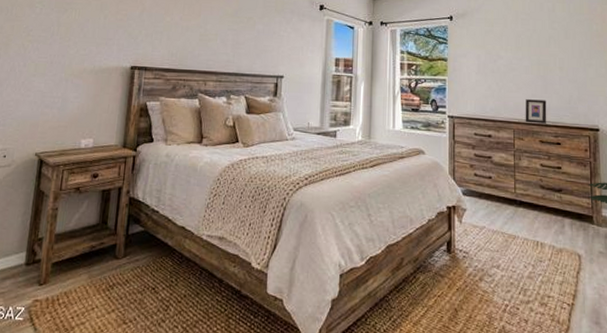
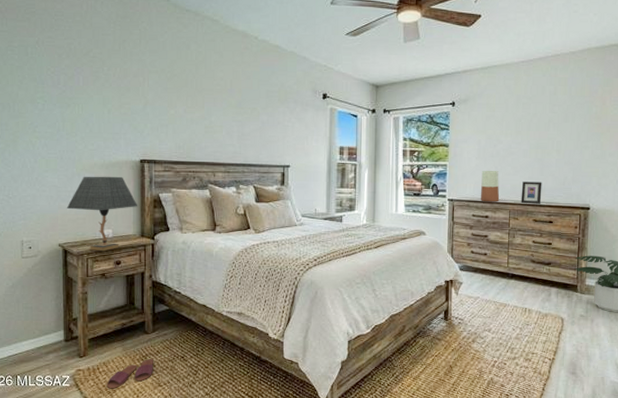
table lamp: none [49,81,124,163] -> present [66,176,138,252]
slippers: none [64,289,121,326] -> present [106,359,153,389]
vase: none [483,87,503,121] -> present [481,171,500,202]

